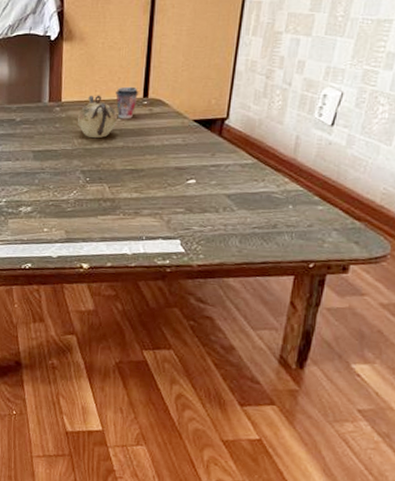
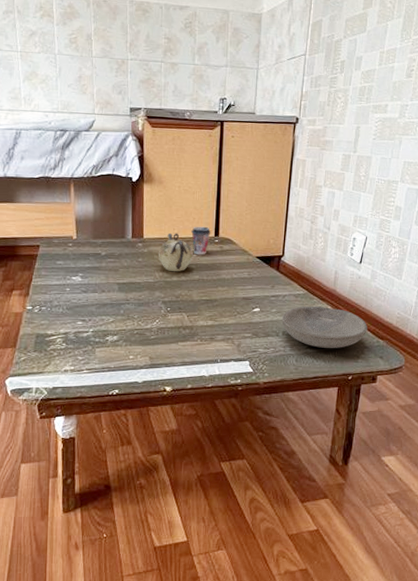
bowl: none [223,178,339,230] -> present [281,306,368,348]

